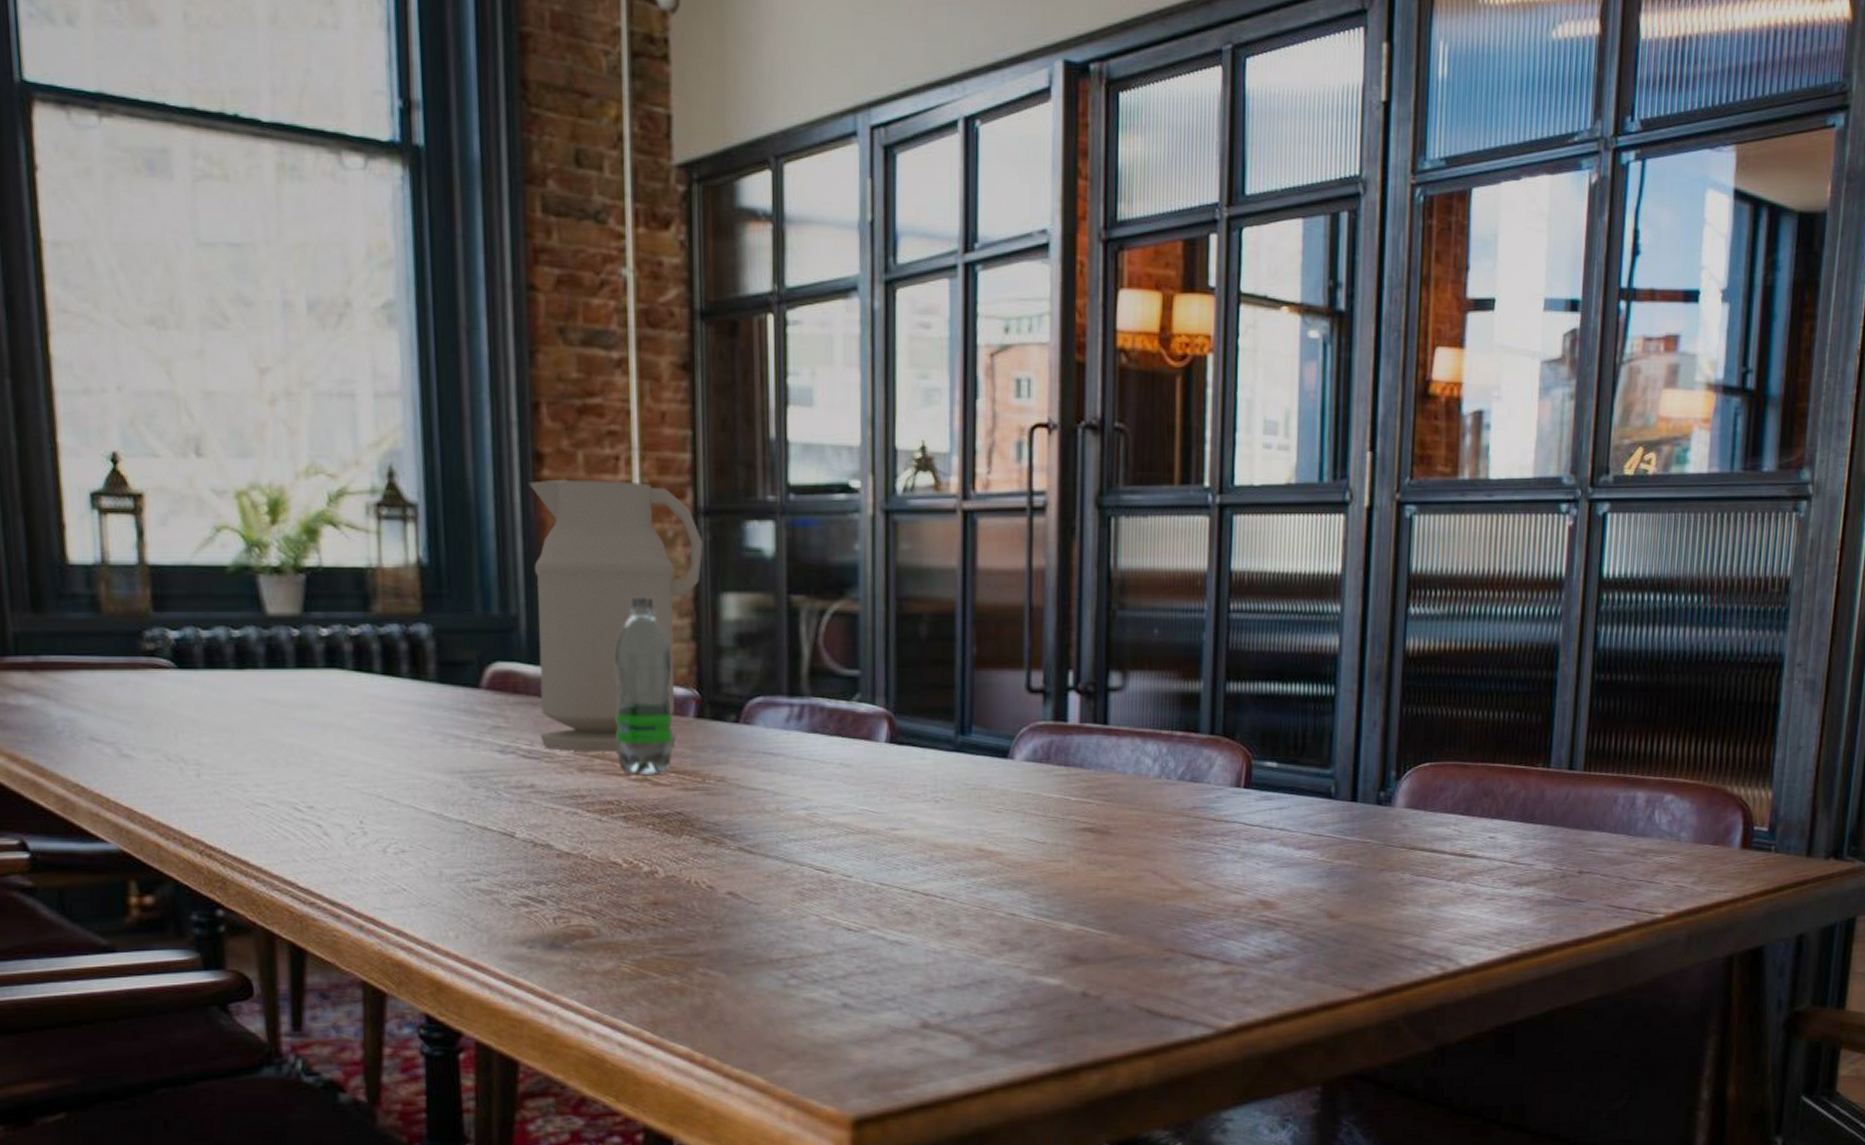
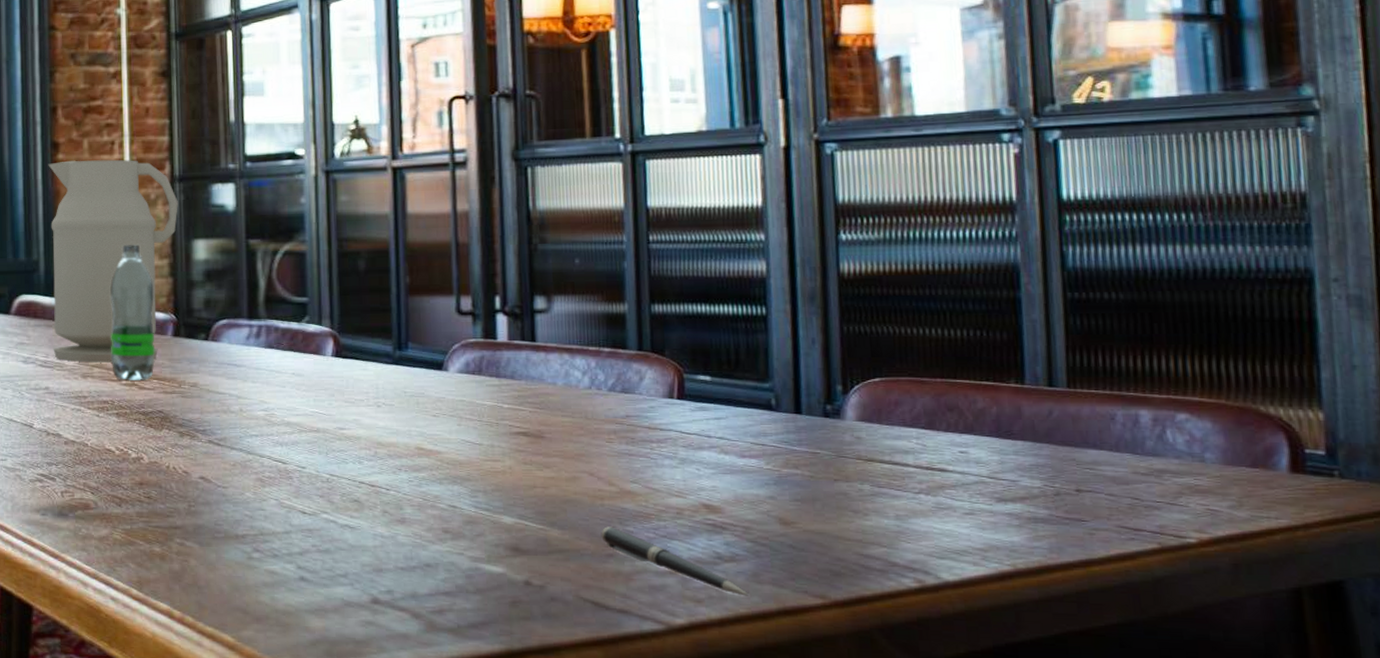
pen: none [1160,928,1293,994] -> present [601,526,749,596]

